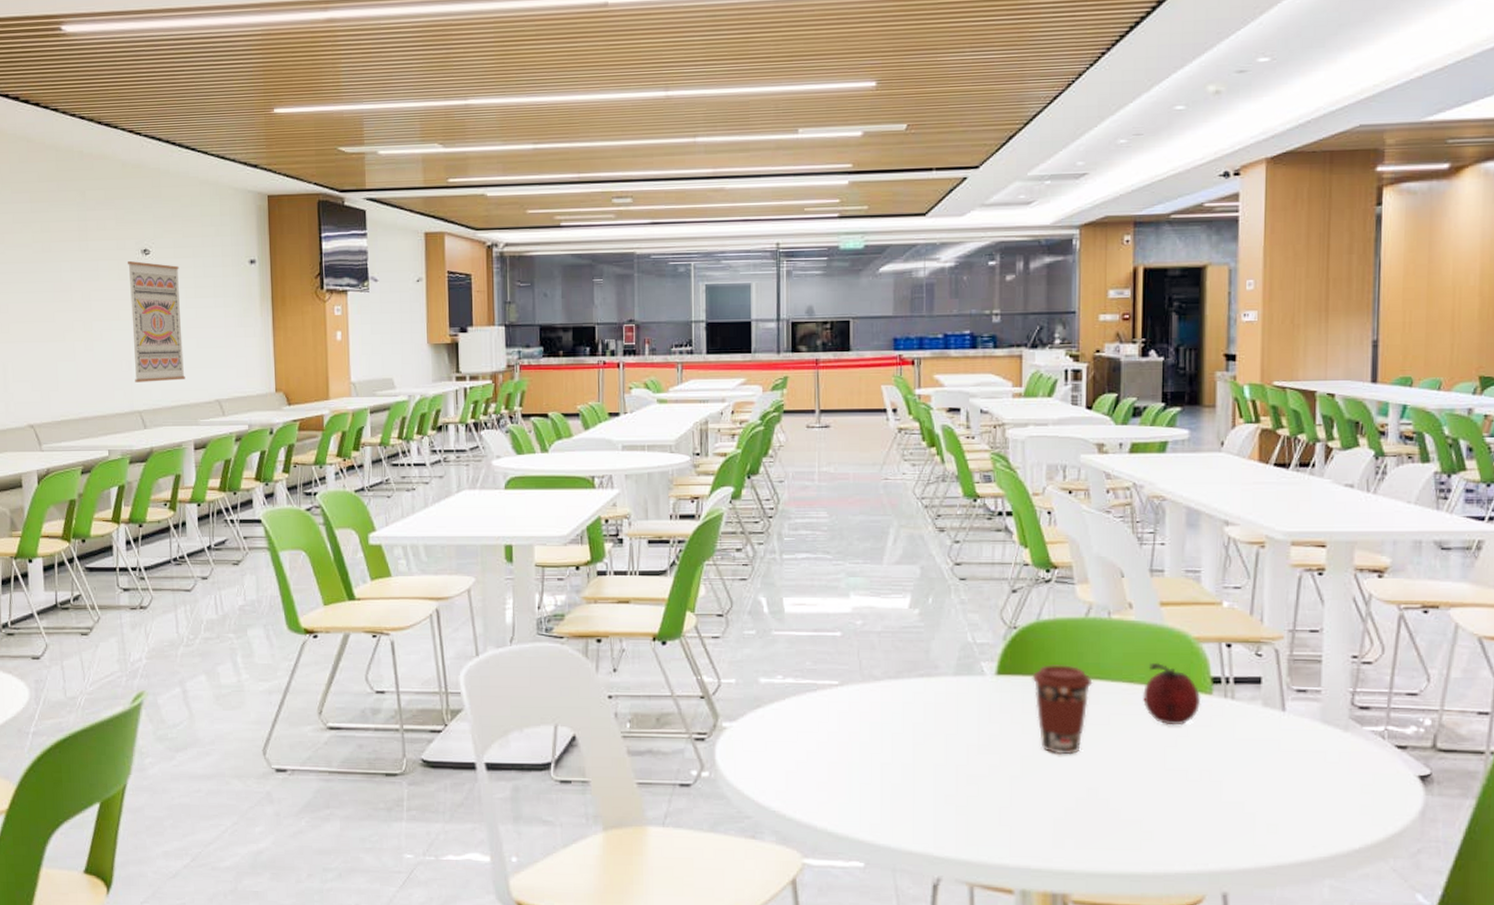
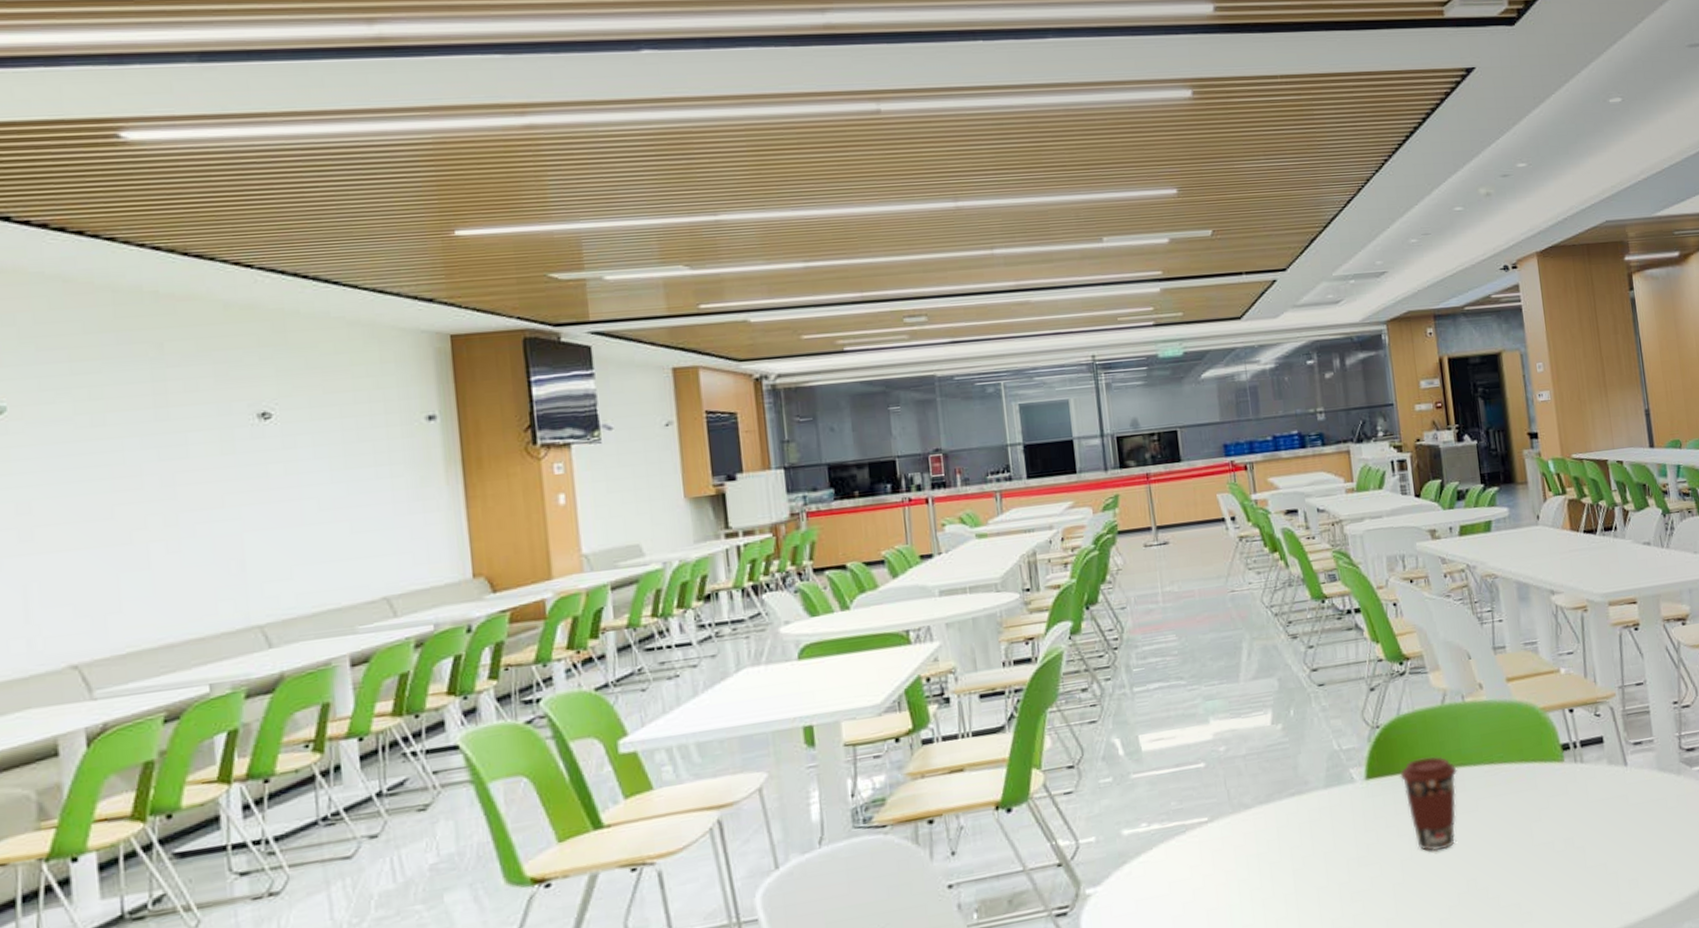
wall art: present [127,261,185,383] -> none [234,428,333,588]
fruit: present [1143,662,1201,726] -> none [1503,738,1556,800]

